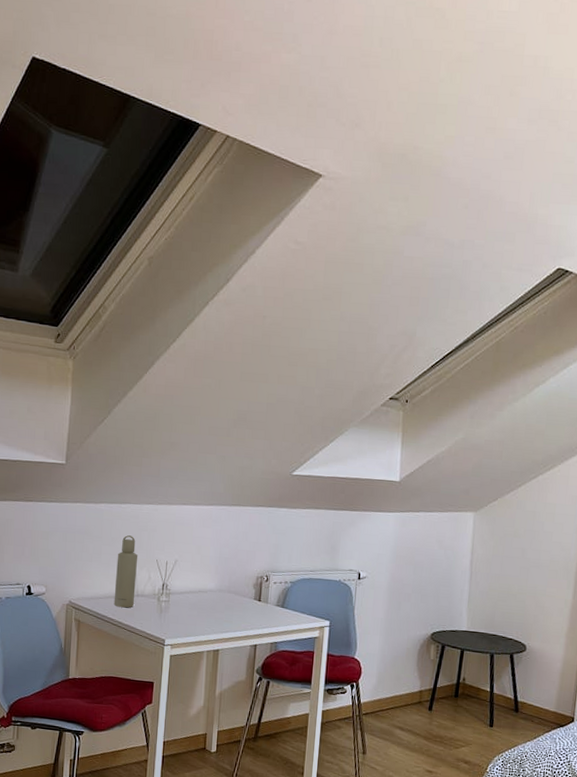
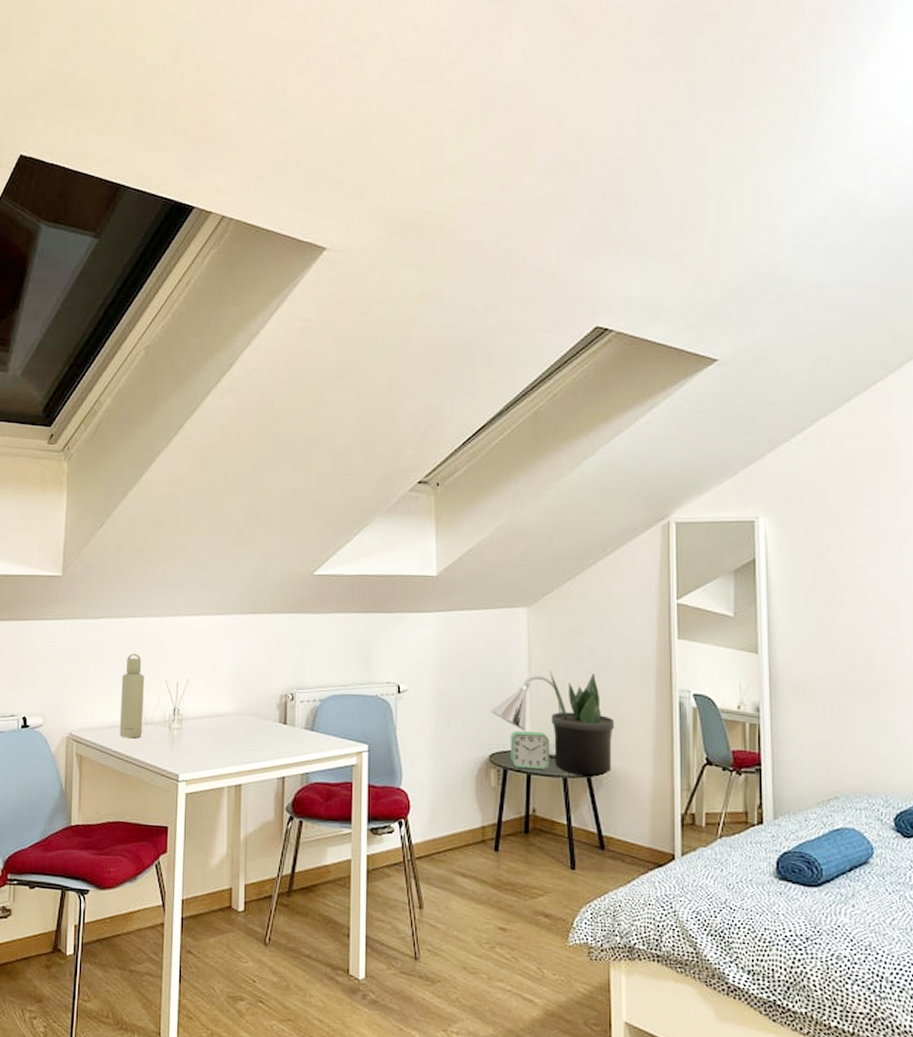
table lamp: none [435,569,496,638] -> present [490,675,563,759]
alarm clock: none [449,615,483,647] -> present [511,730,550,769]
planter: none [485,566,537,654] -> present [550,670,614,776]

